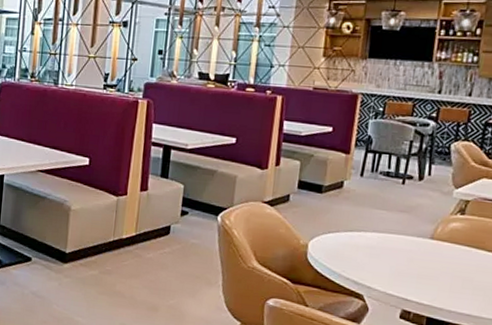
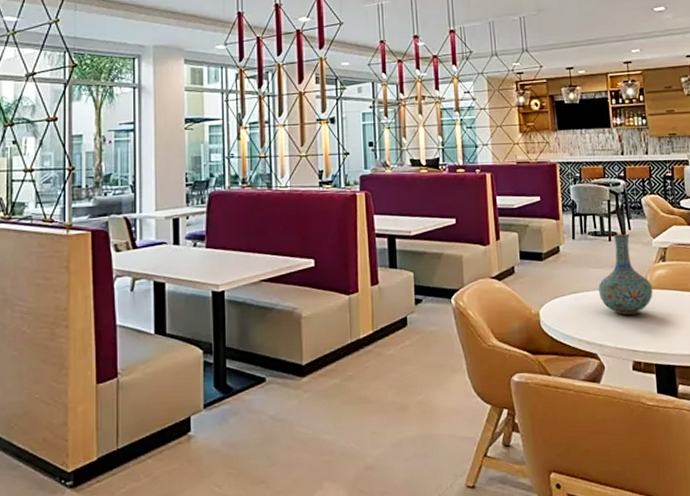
vase: none [378,177,443,264] -> present [598,233,653,316]

